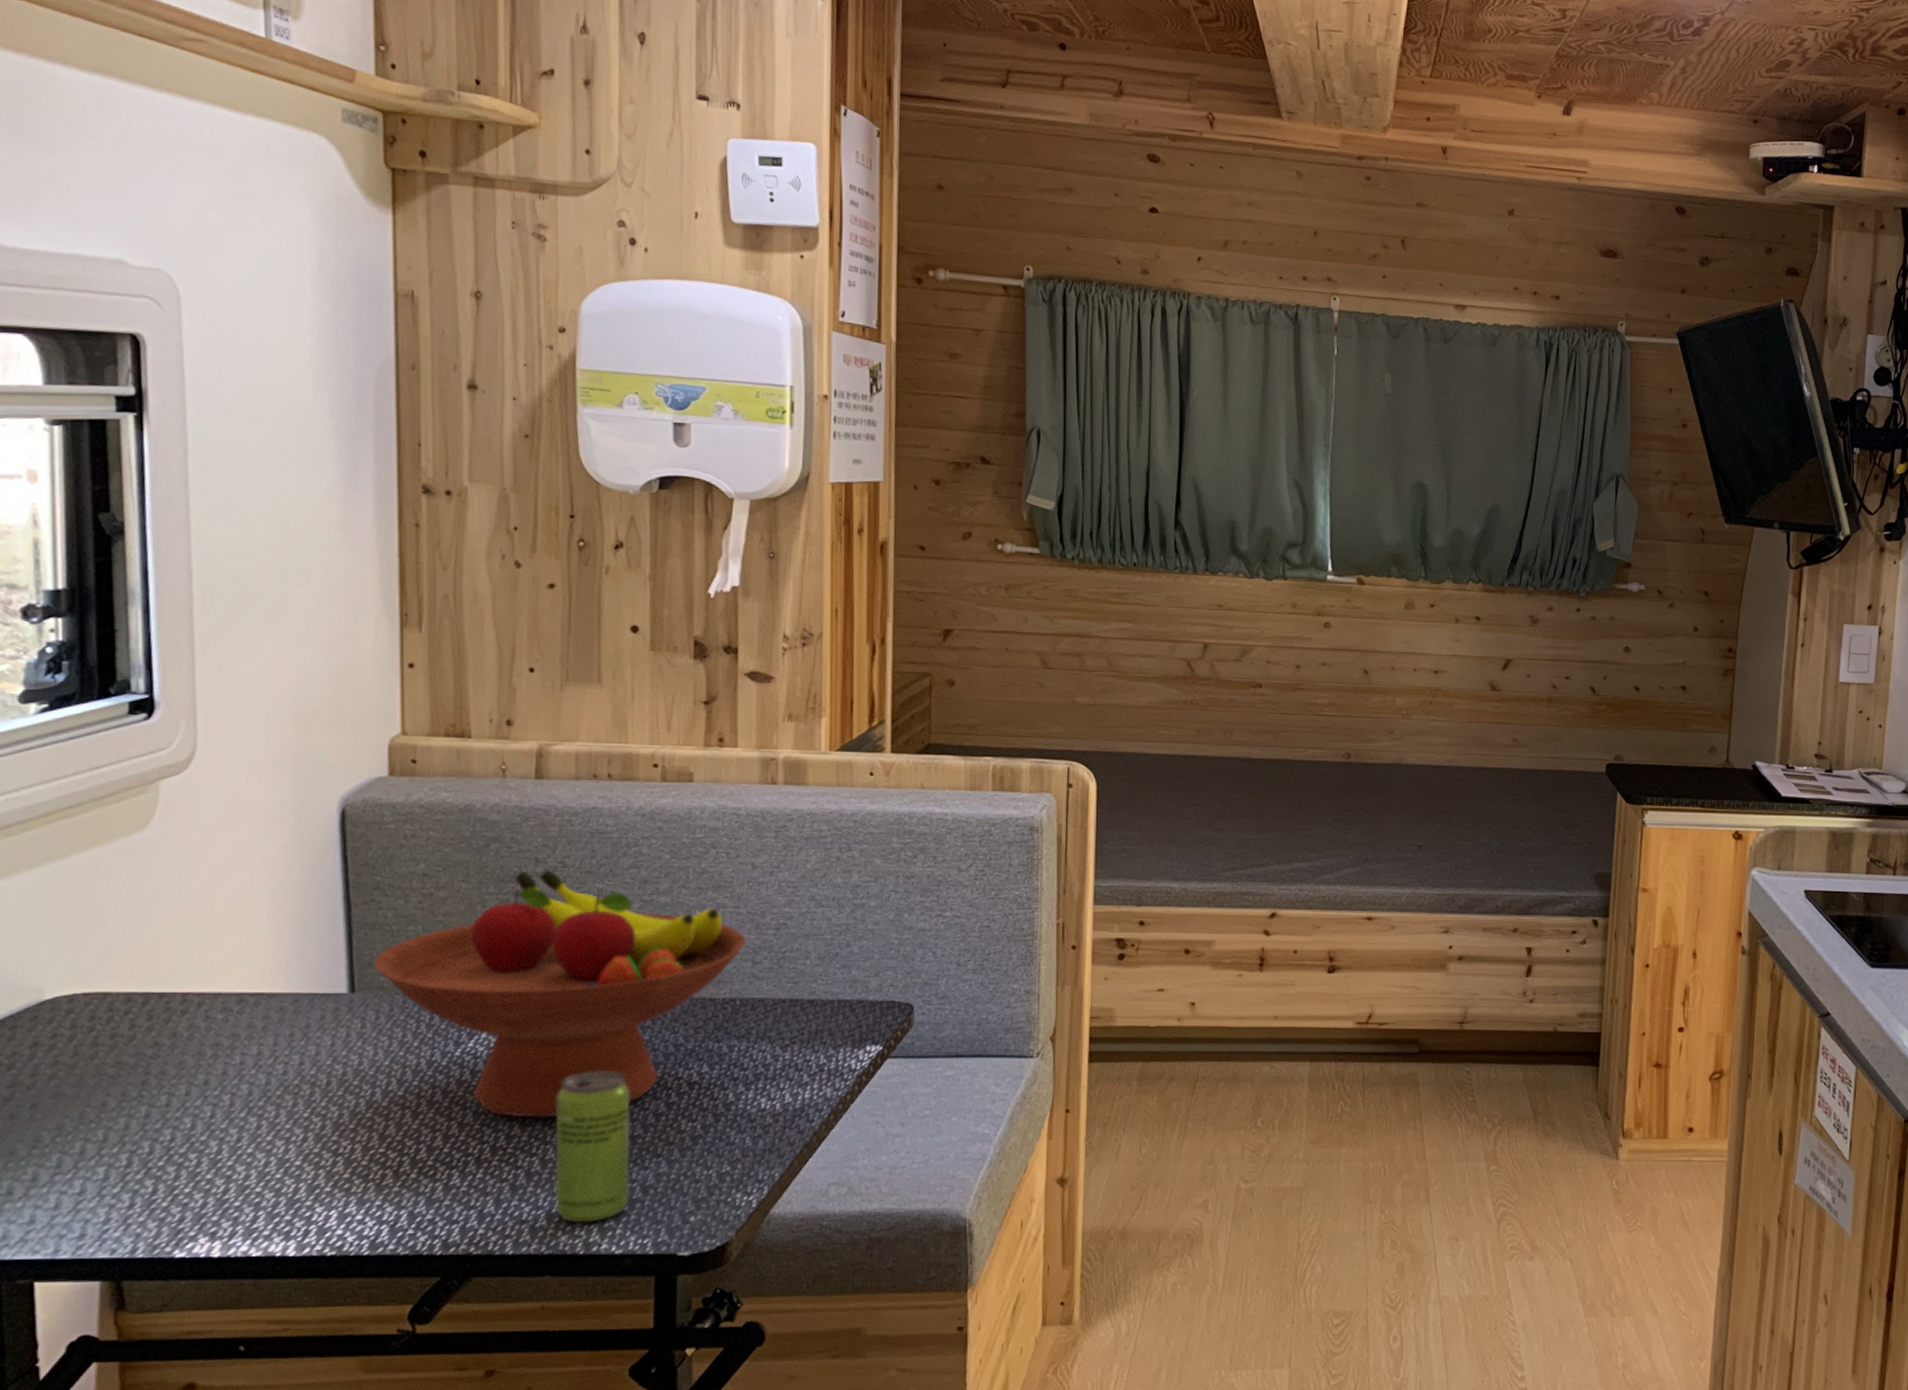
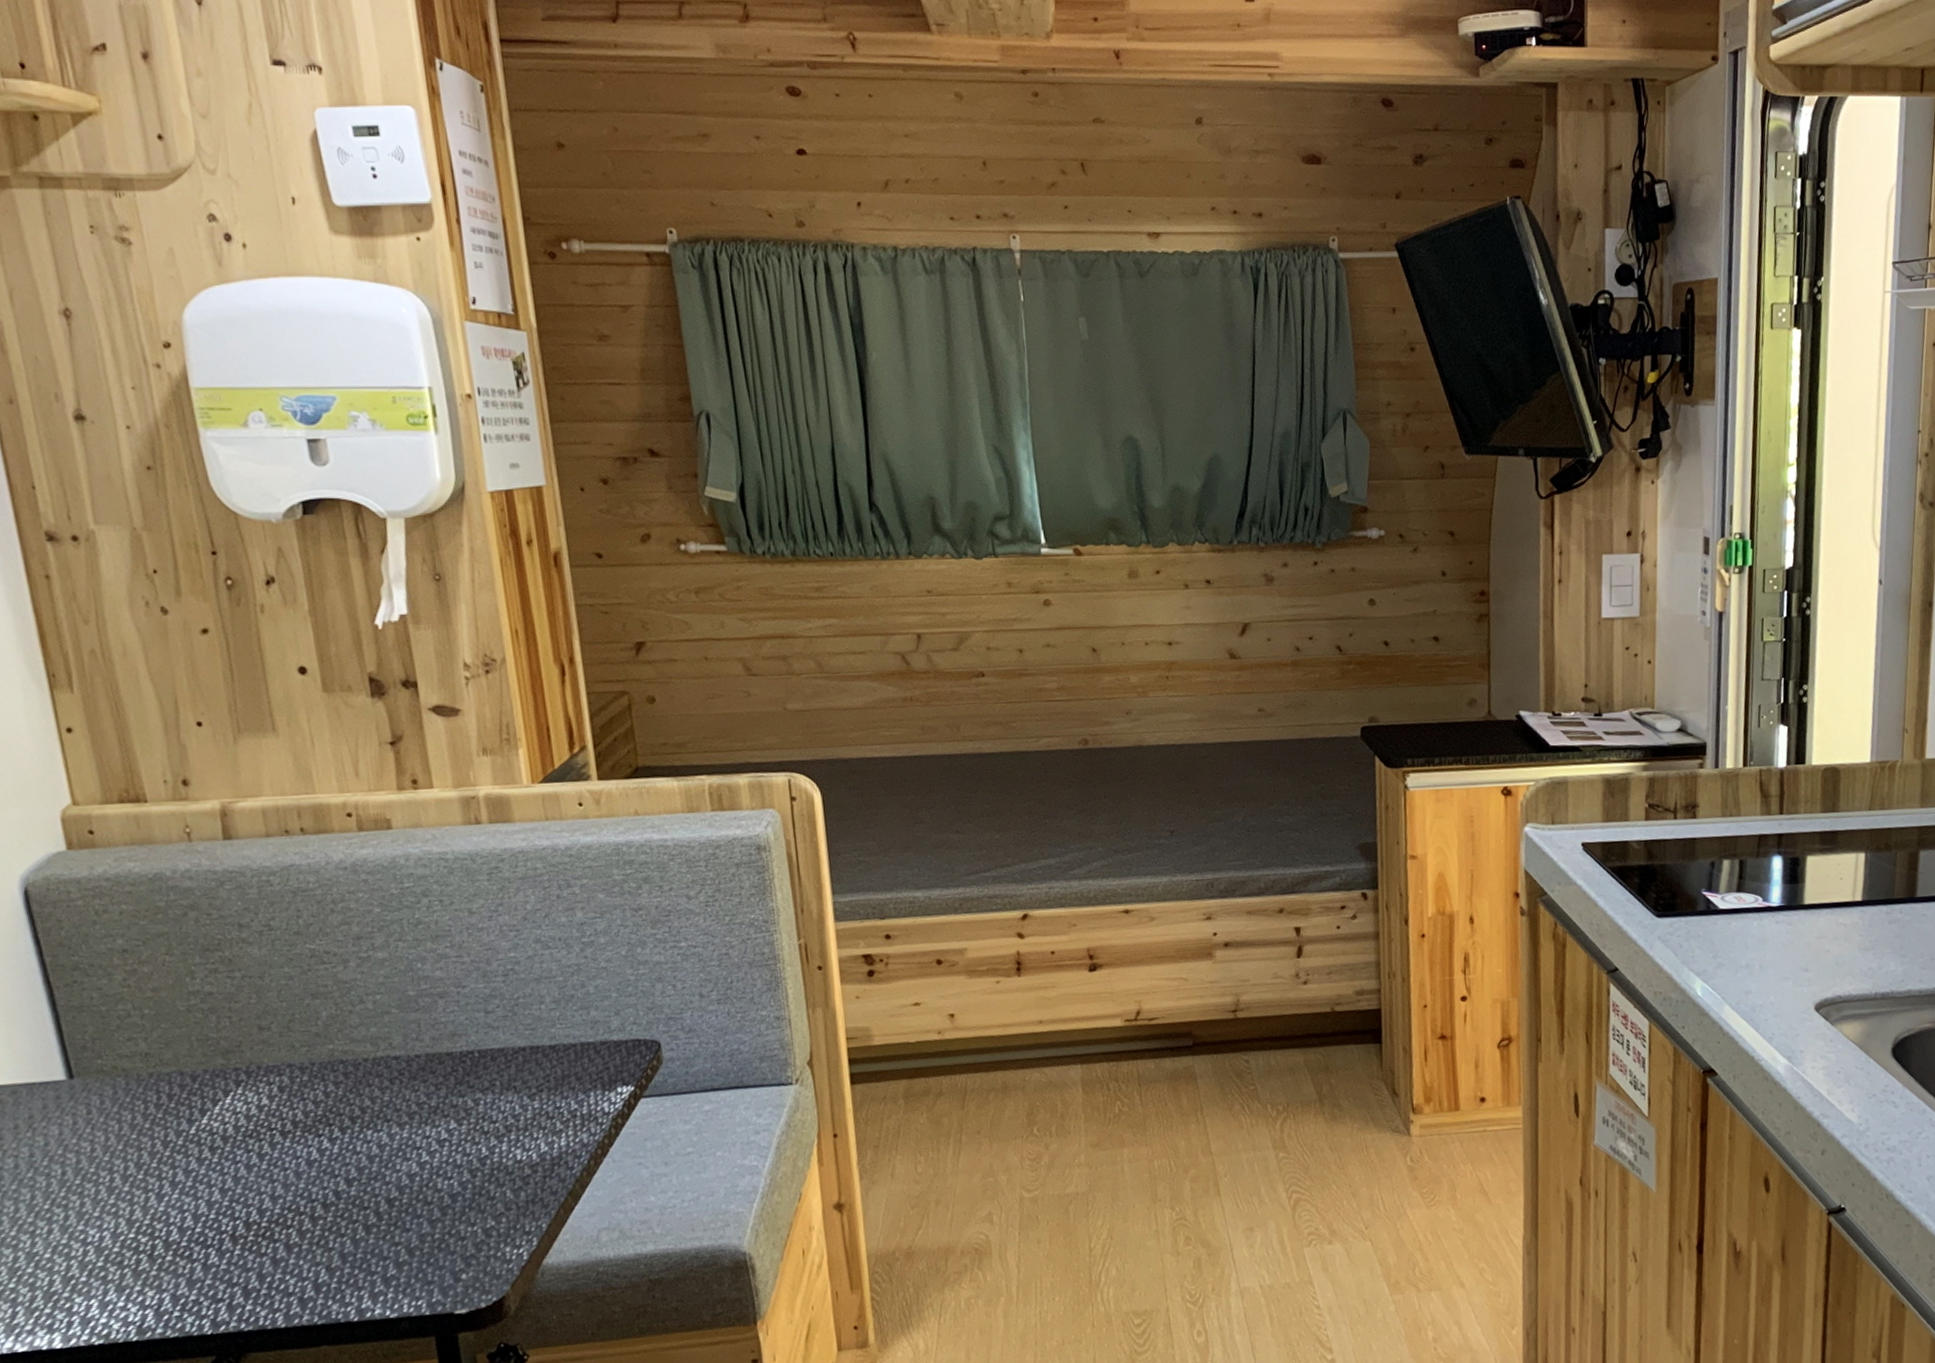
fruit bowl: present [374,869,746,1118] -> none [88,933,475,1191]
beverage can: present [554,1070,631,1223] -> none [302,1135,396,1291]

